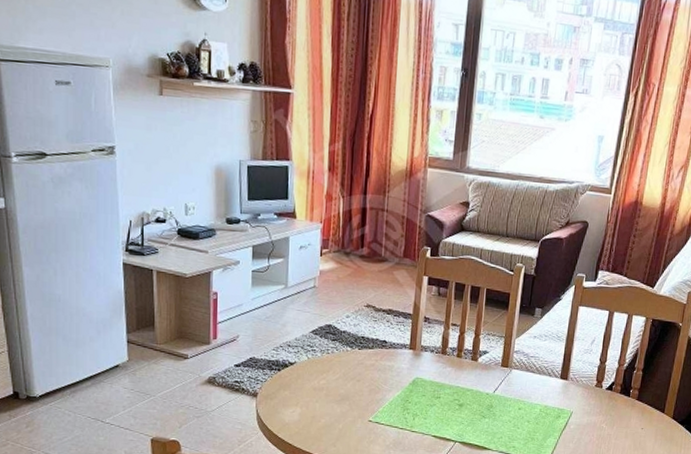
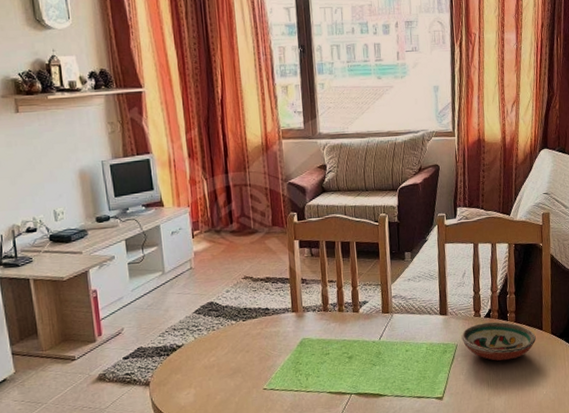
decorative bowl: none [578,394,656,437] -> present [461,321,536,361]

